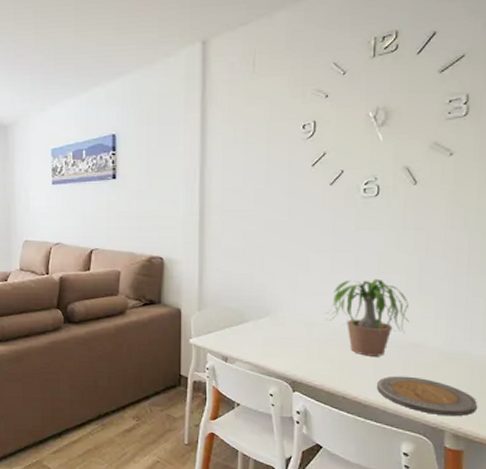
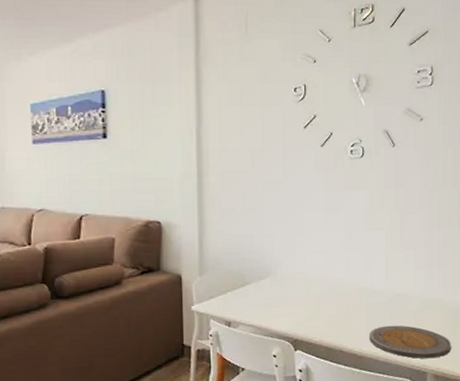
potted plant: present [326,278,409,357] -> none [322,235,394,309]

